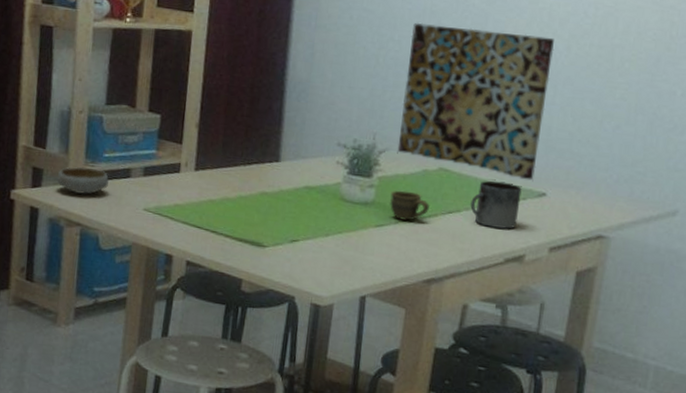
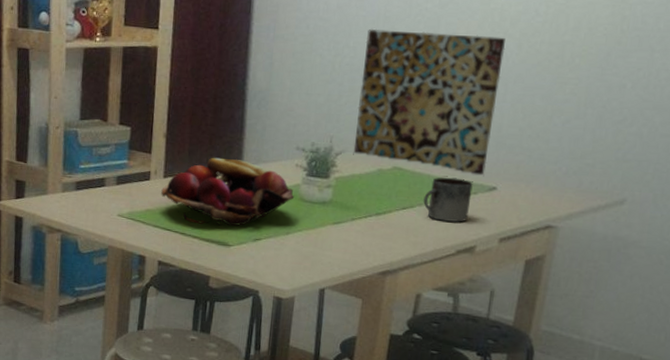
bowl: present [56,167,109,195] -> none [38,178,85,204]
fruit basket: none [191,150,335,226] -> present [161,157,295,227]
cup: present [390,190,431,221] -> none [347,189,385,218]

